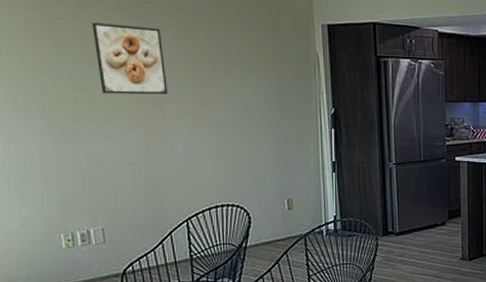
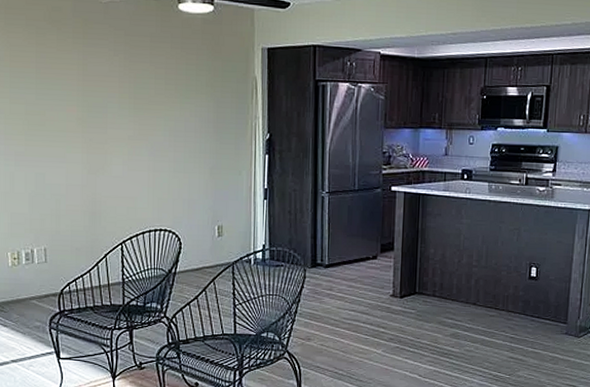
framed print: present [92,23,168,95] -> none [47,50,112,119]

